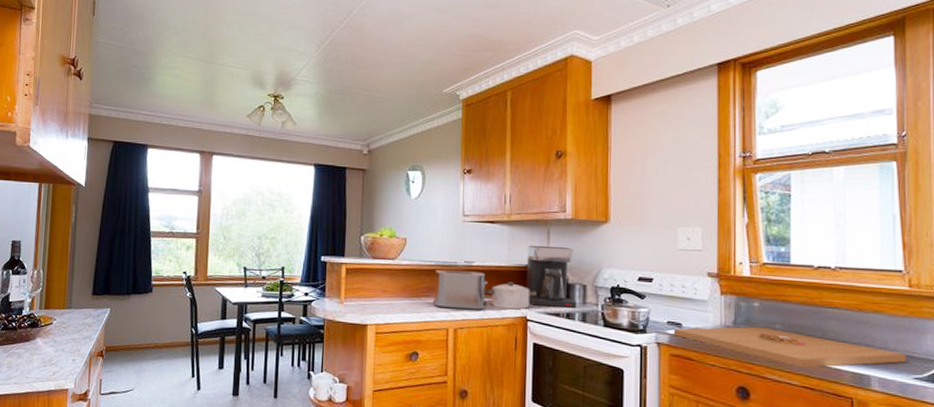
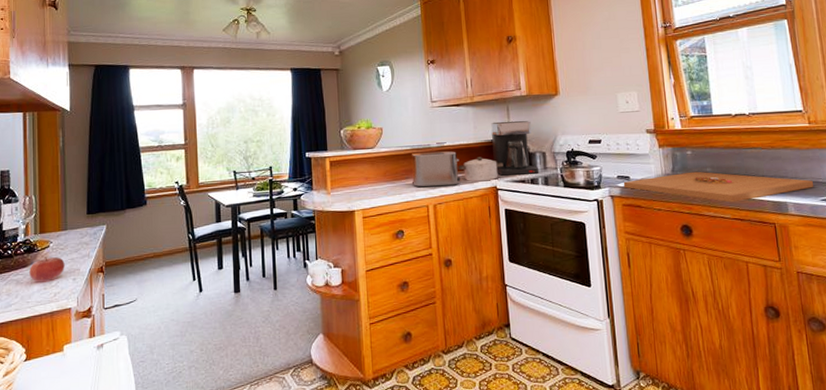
fruit: none [31,333,66,359] -> present [29,257,65,283]

